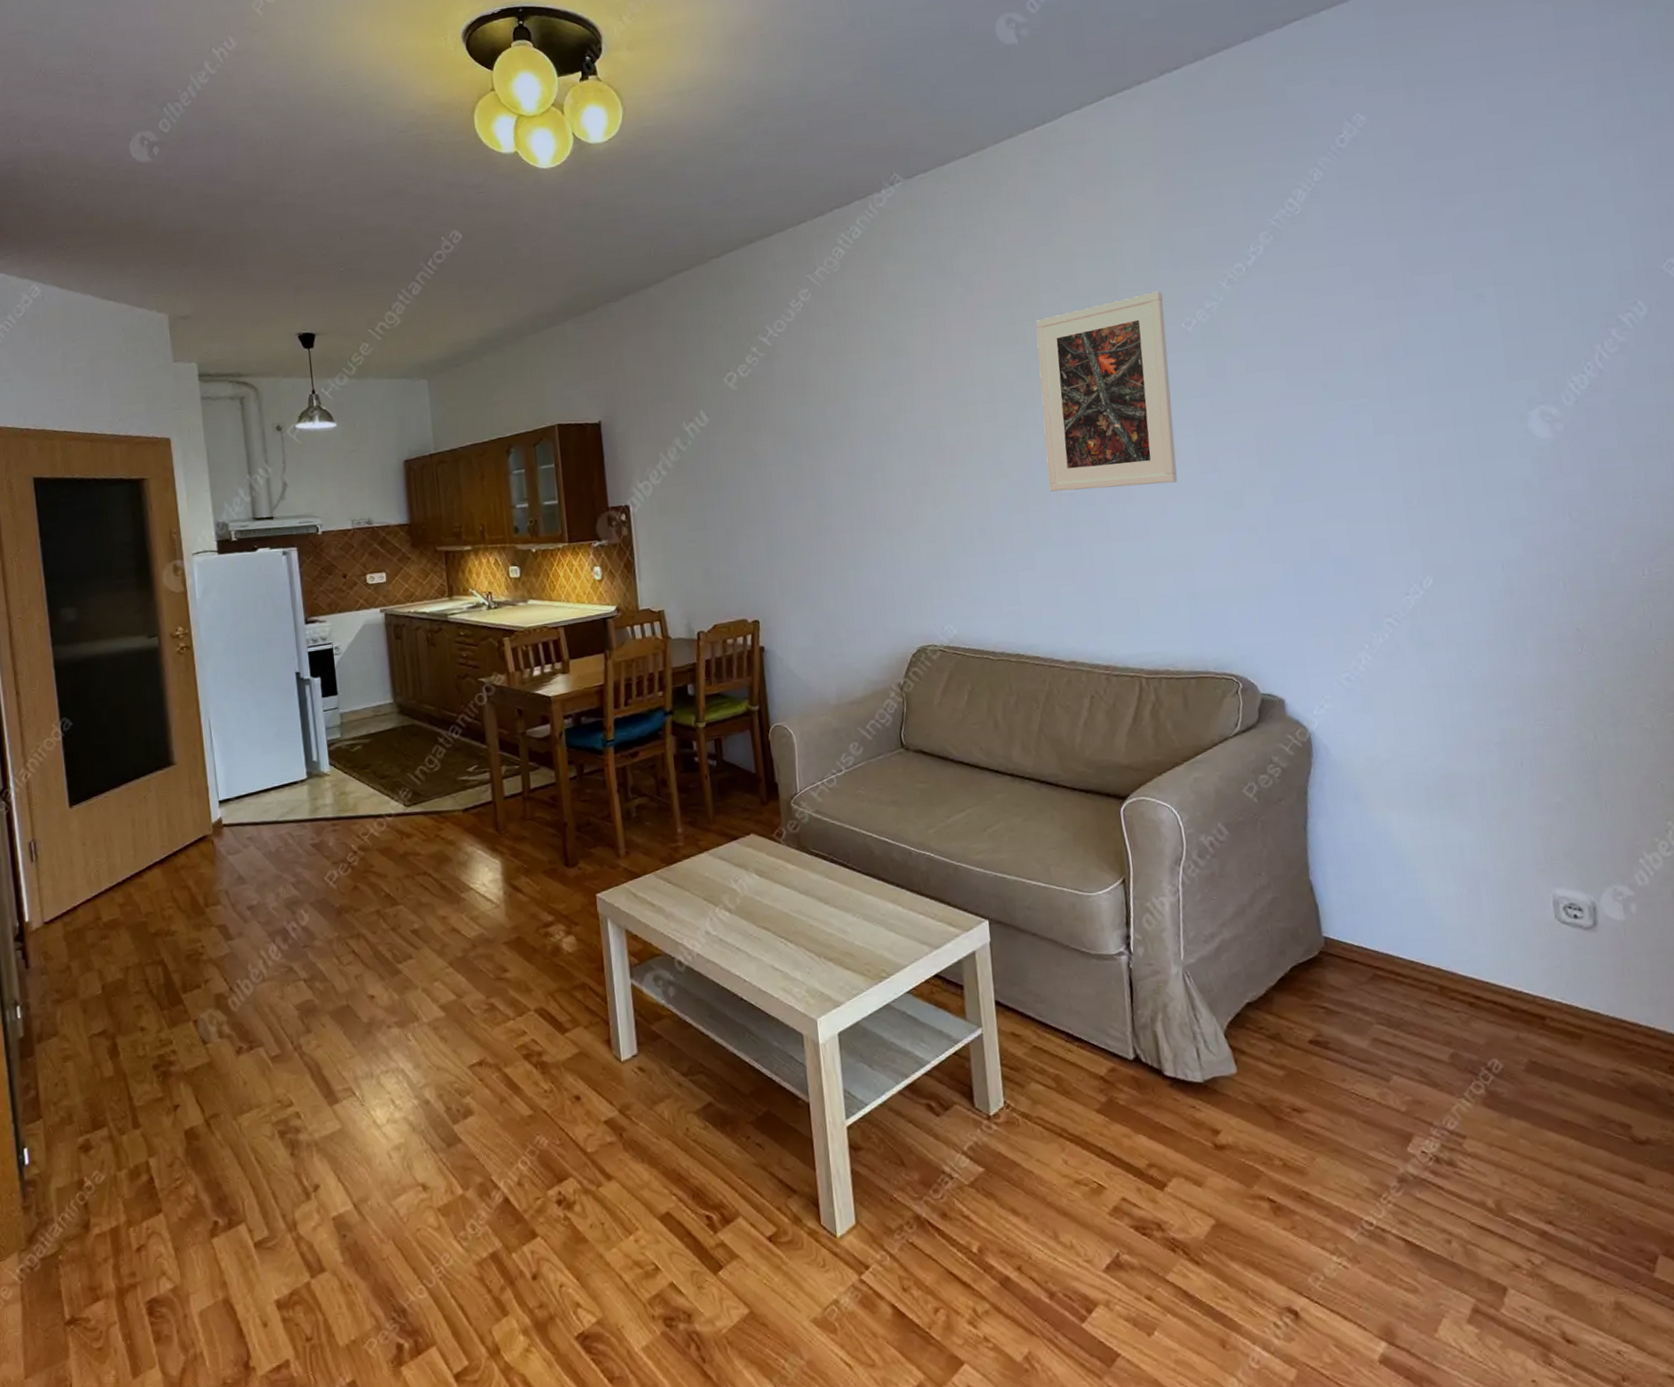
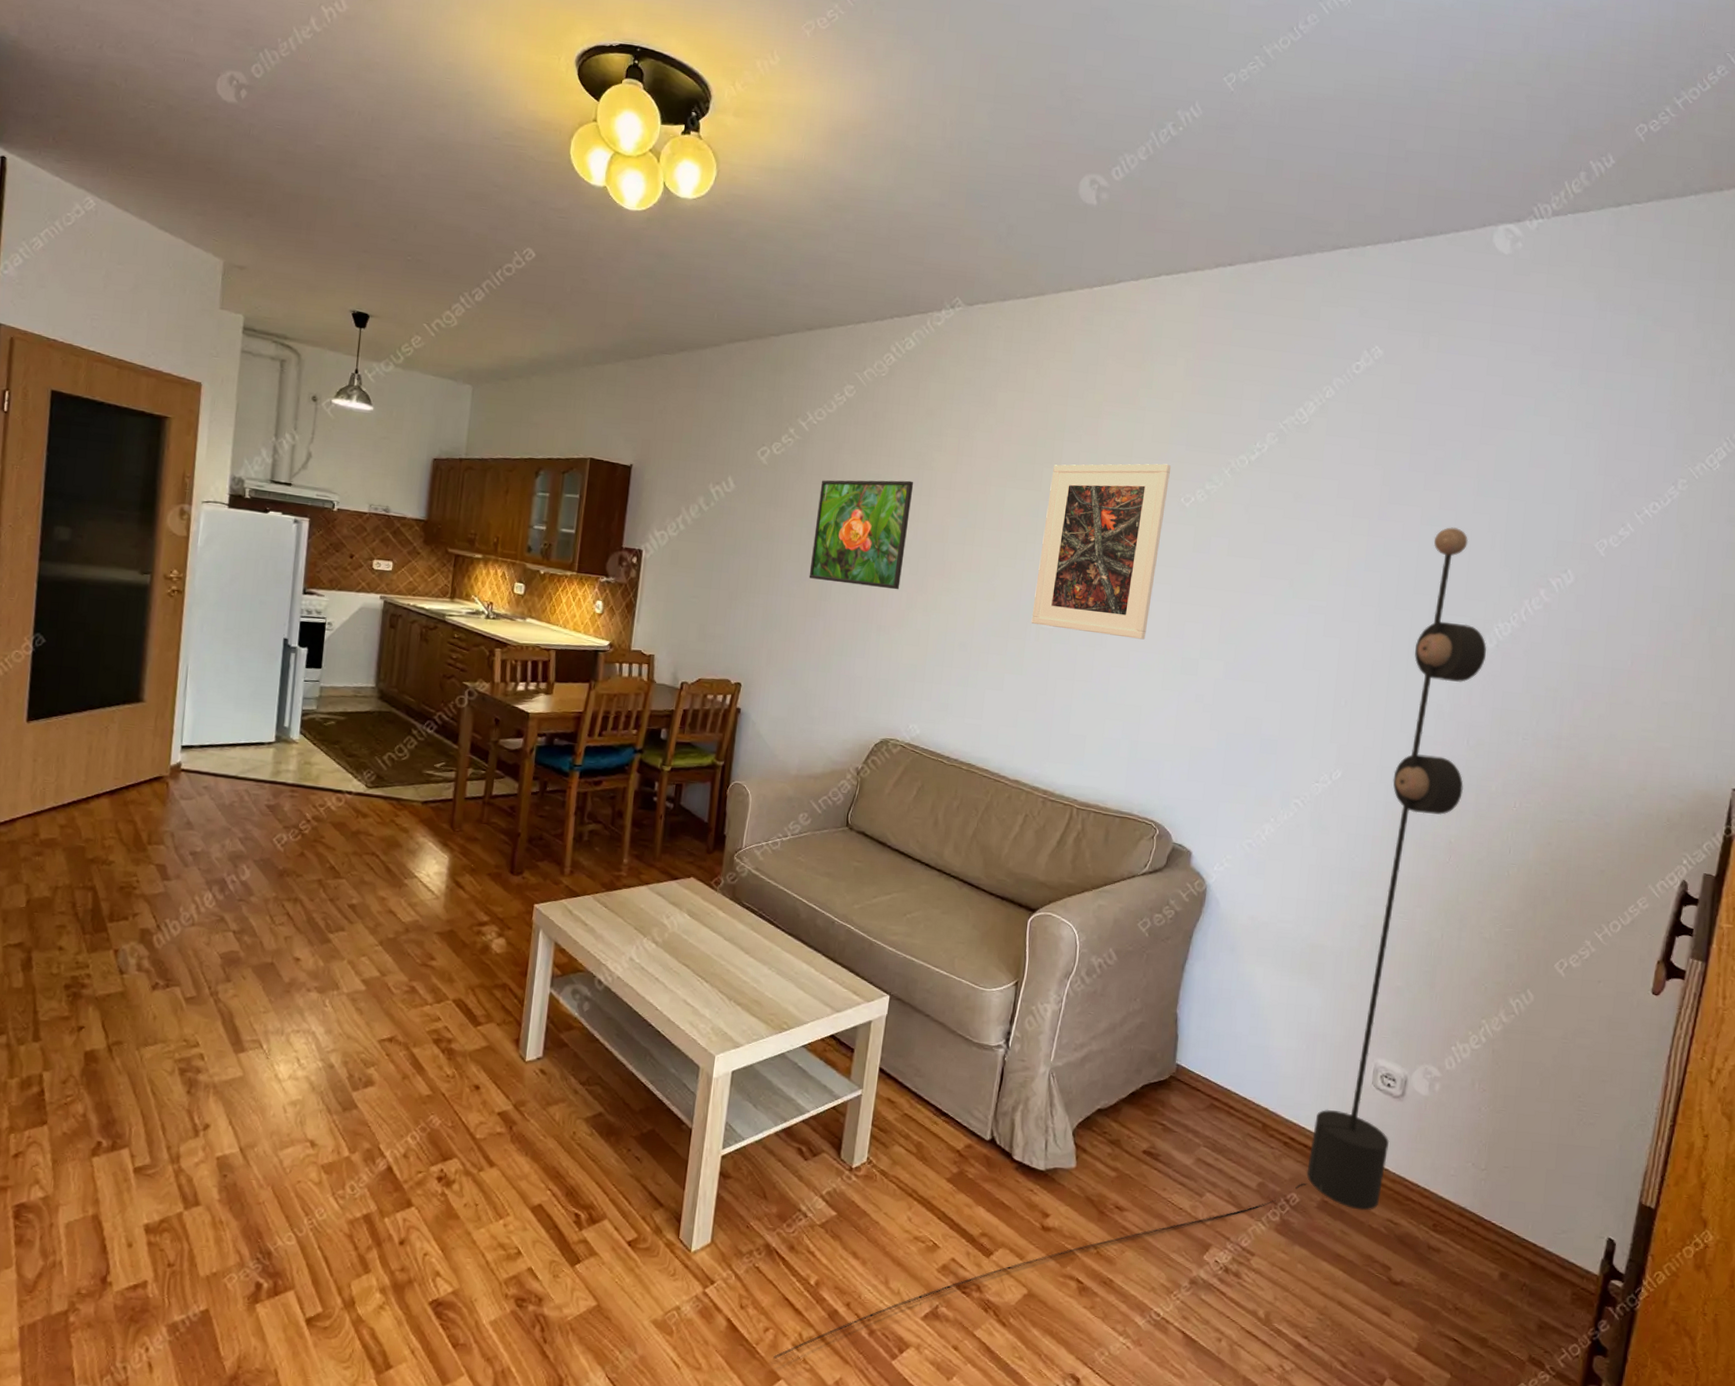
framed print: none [796,372,902,496] -> present [809,480,914,590]
floor lamp: none [950,285,1598,1343] -> present [773,527,1487,1360]

